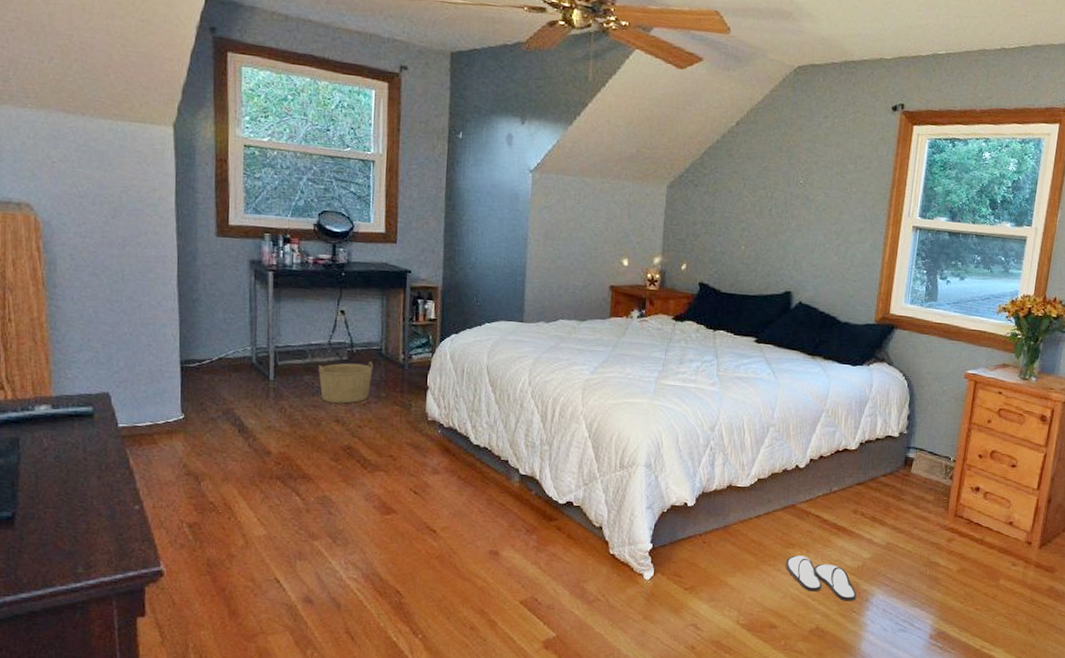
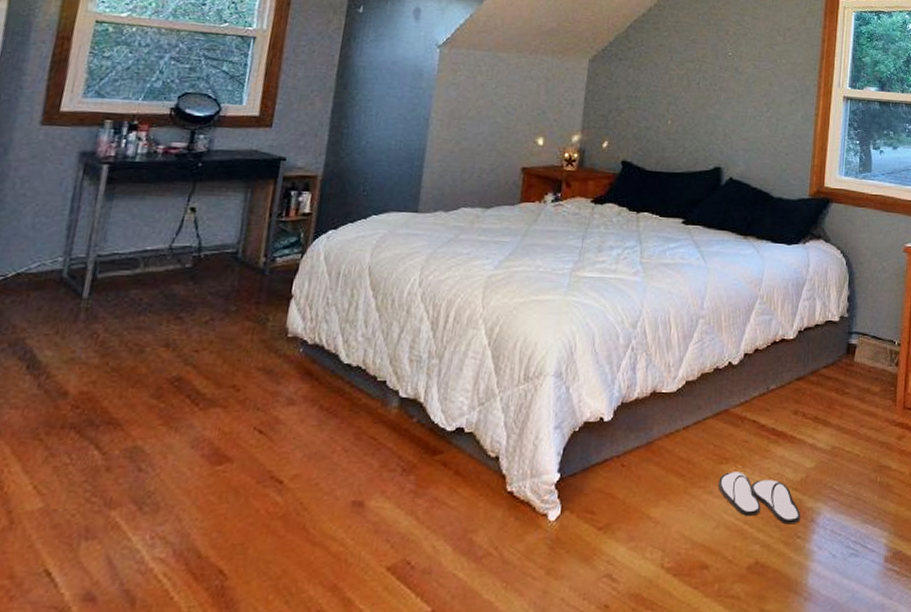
basket: present [318,361,373,404] -> none [149,267,225,323]

